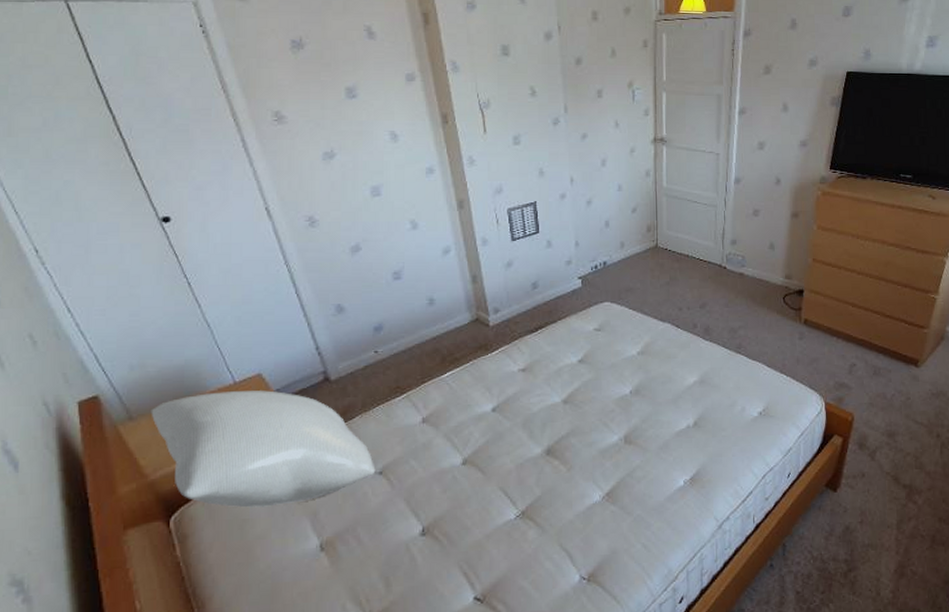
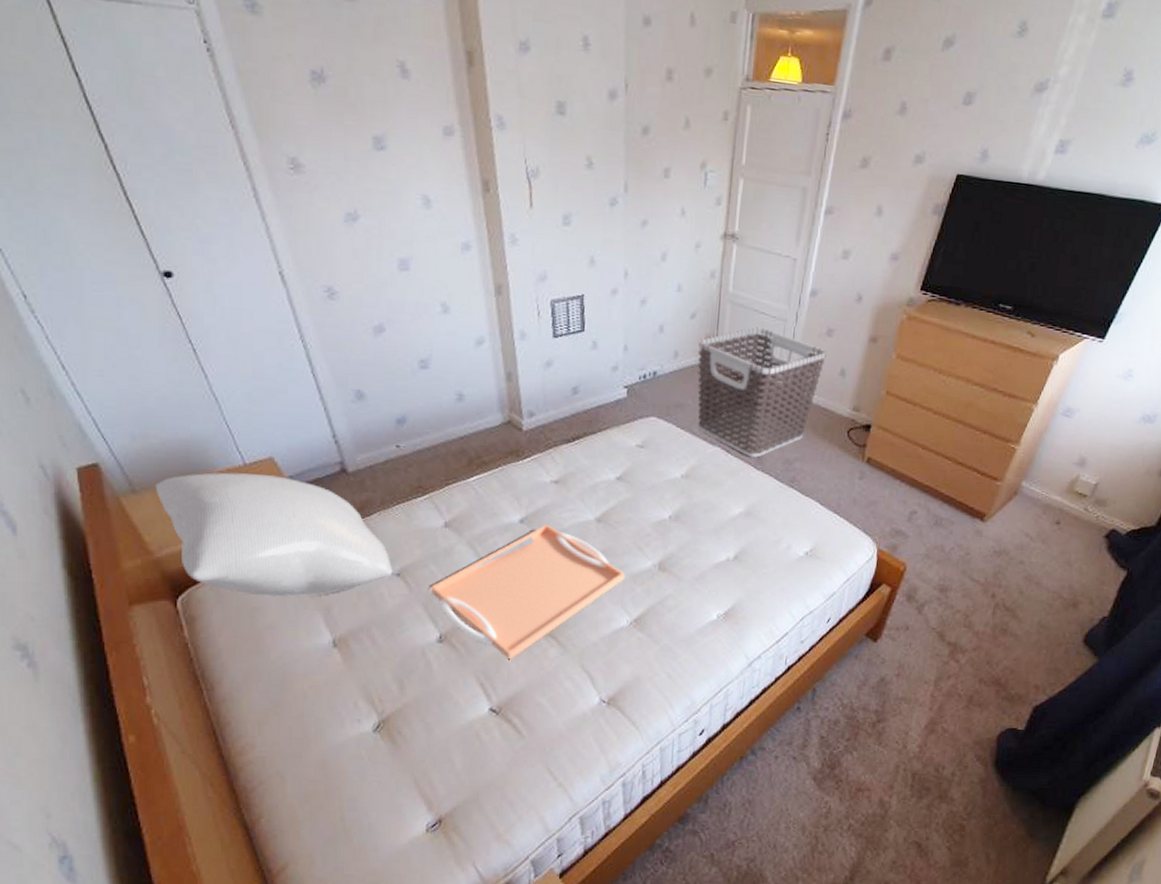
serving tray: none [412,411,595,546] -> present [431,524,626,660]
clothes hamper: none [642,214,755,329] -> present [697,327,827,458]

